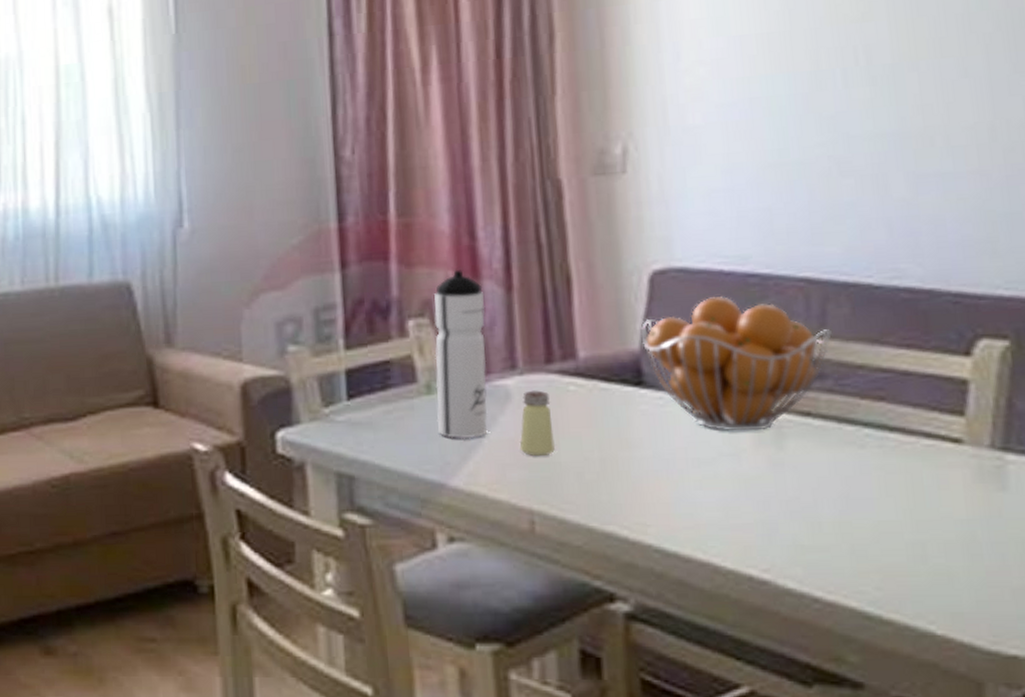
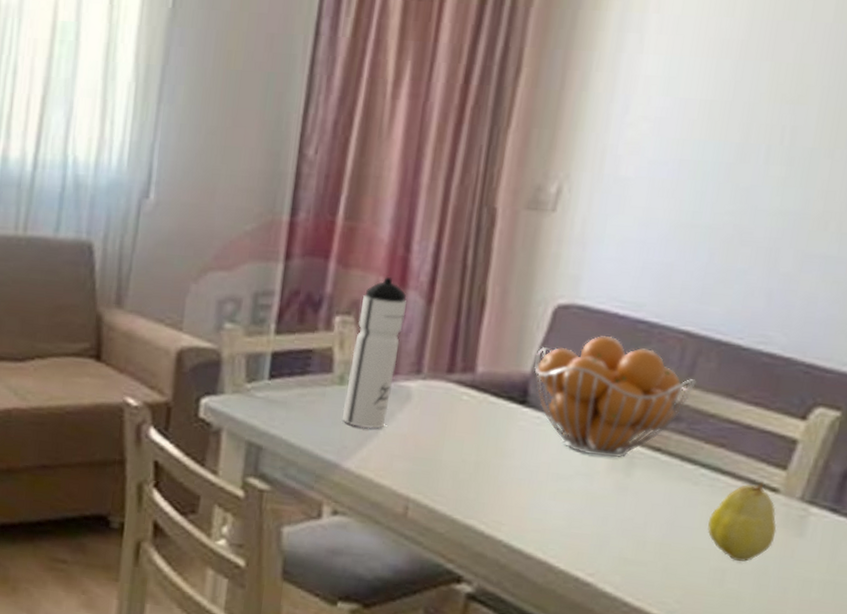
saltshaker: present [520,390,556,457] -> none [409,394,444,453]
fruit: none [889,433,973,529] -> present [707,482,777,562]

